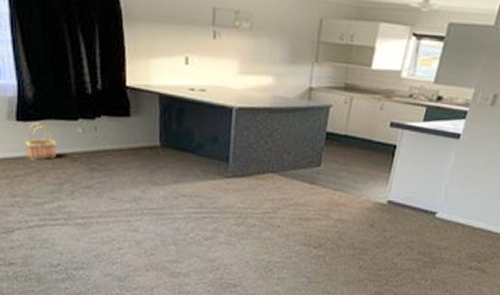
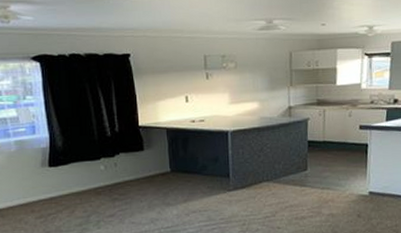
basket: present [25,122,57,160] -> none [57,165,84,198]

